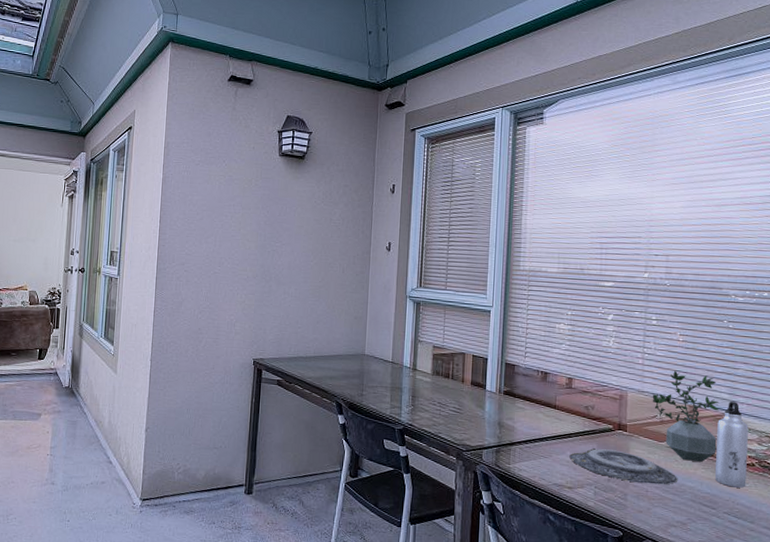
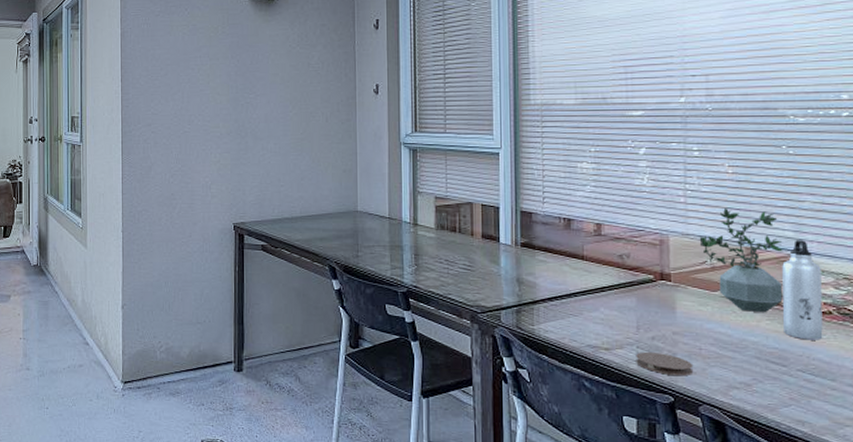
plate: present [569,448,678,485] -> none [604,303,738,341]
coaster: none [593,491,640,514] -> present [636,351,694,376]

